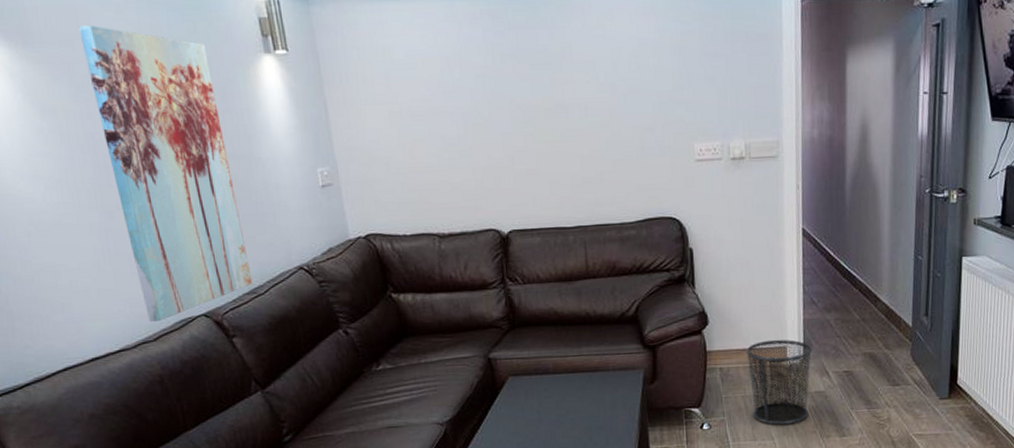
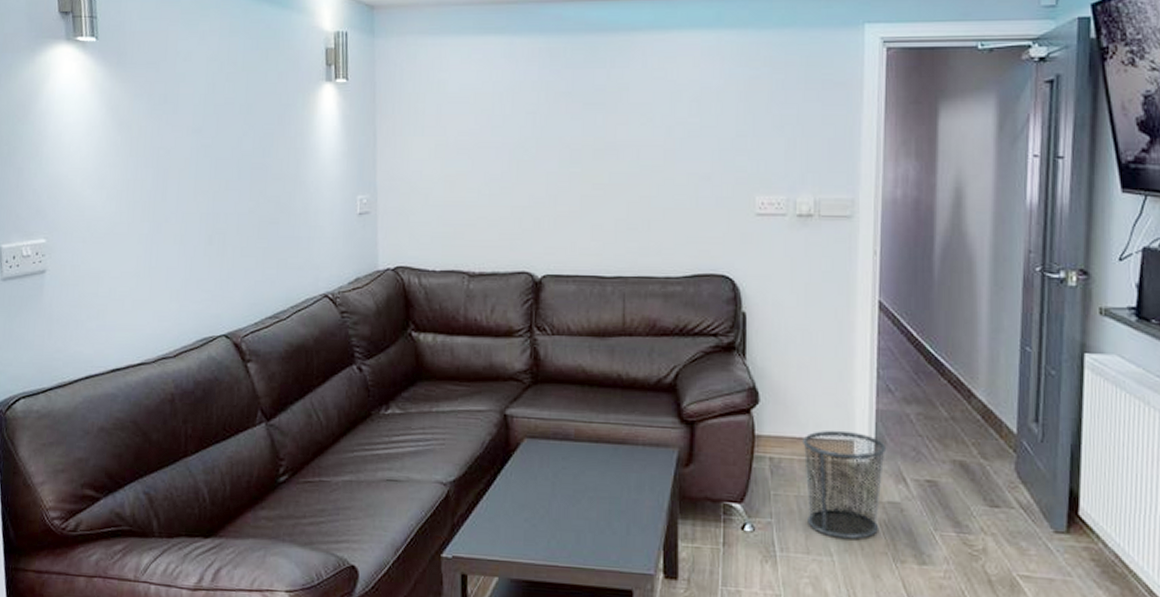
wall art: present [78,25,253,321] -> none [166,50,277,337]

